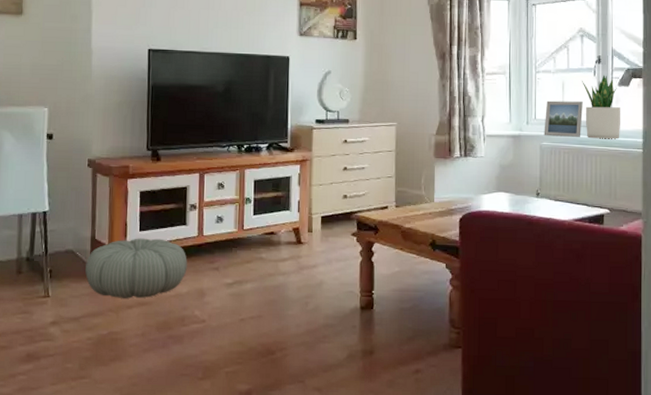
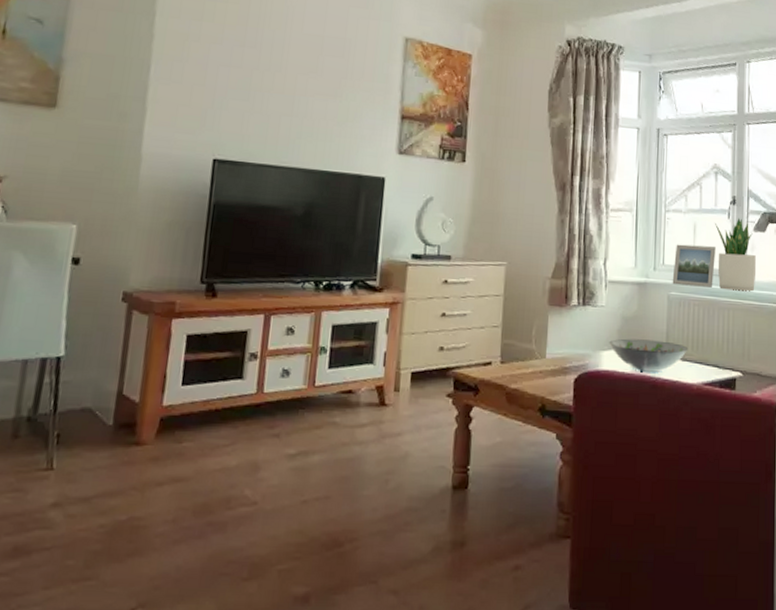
pouf: present [85,238,187,298] -> none [105,394,241,473]
decorative bowl: none [489,183,560,211] -> present [609,338,689,372]

